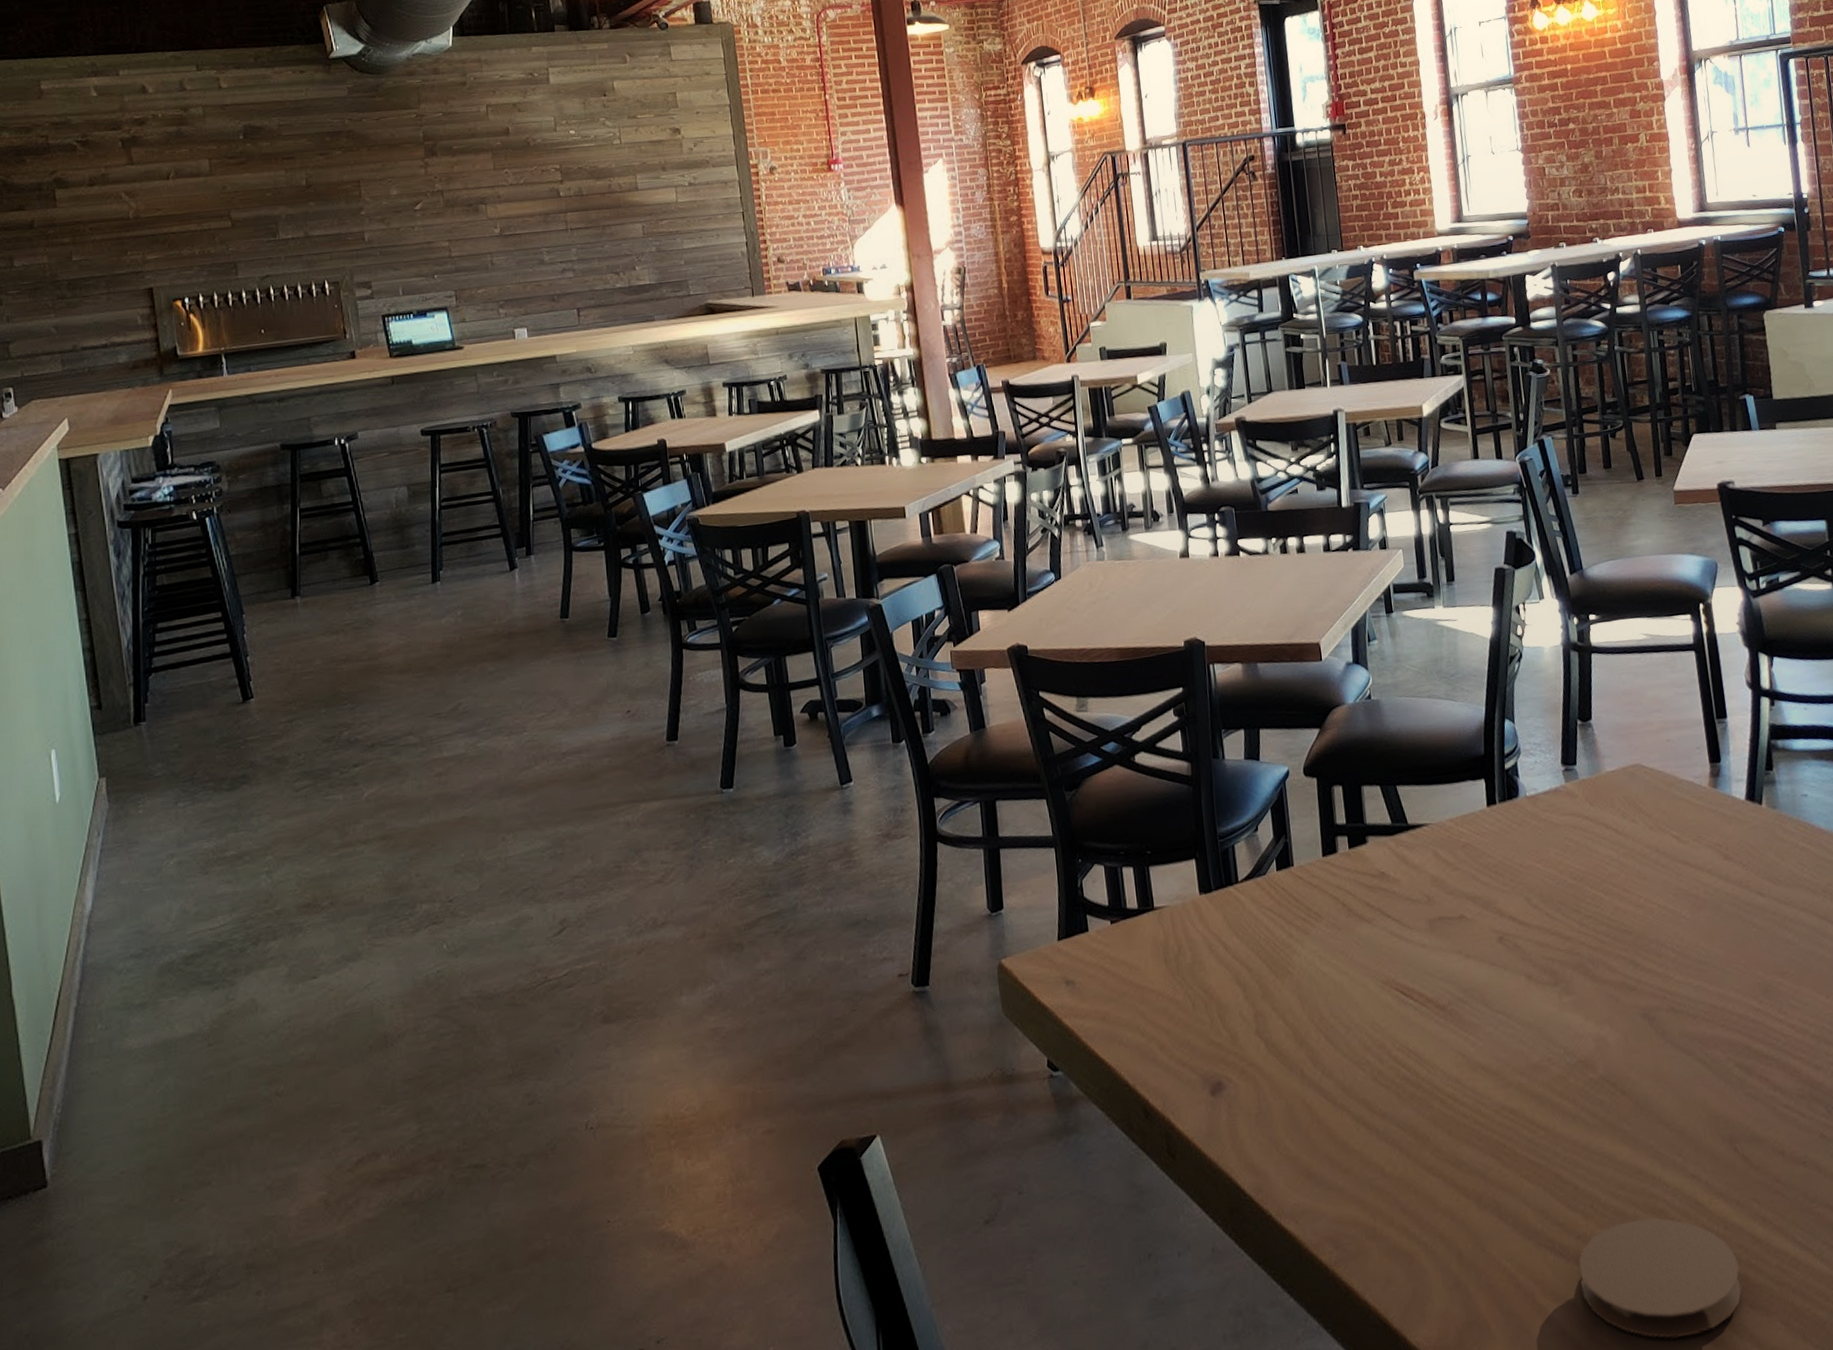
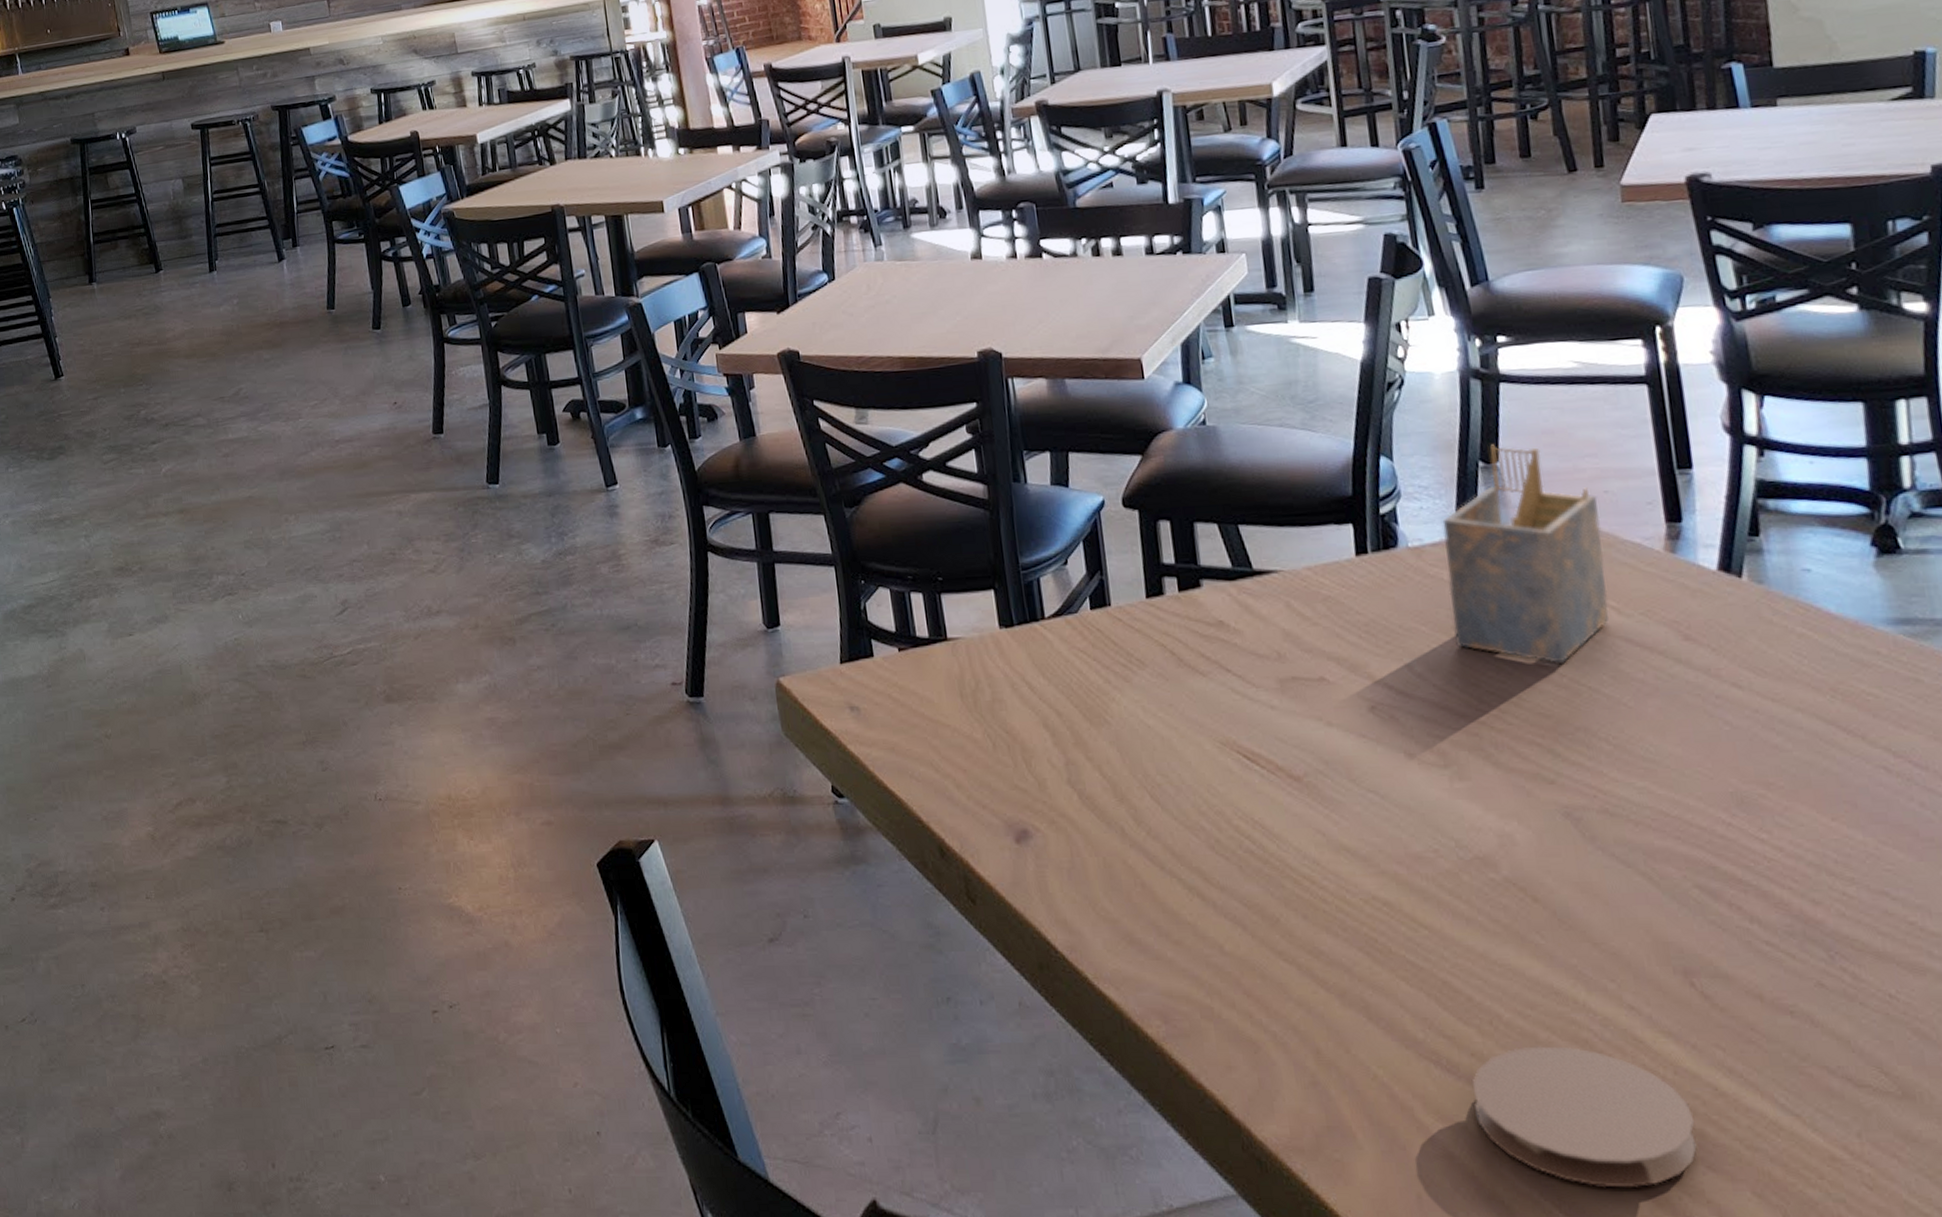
napkin holder: none [1551,705,1672,887] -> present [1442,444,1609,663]

